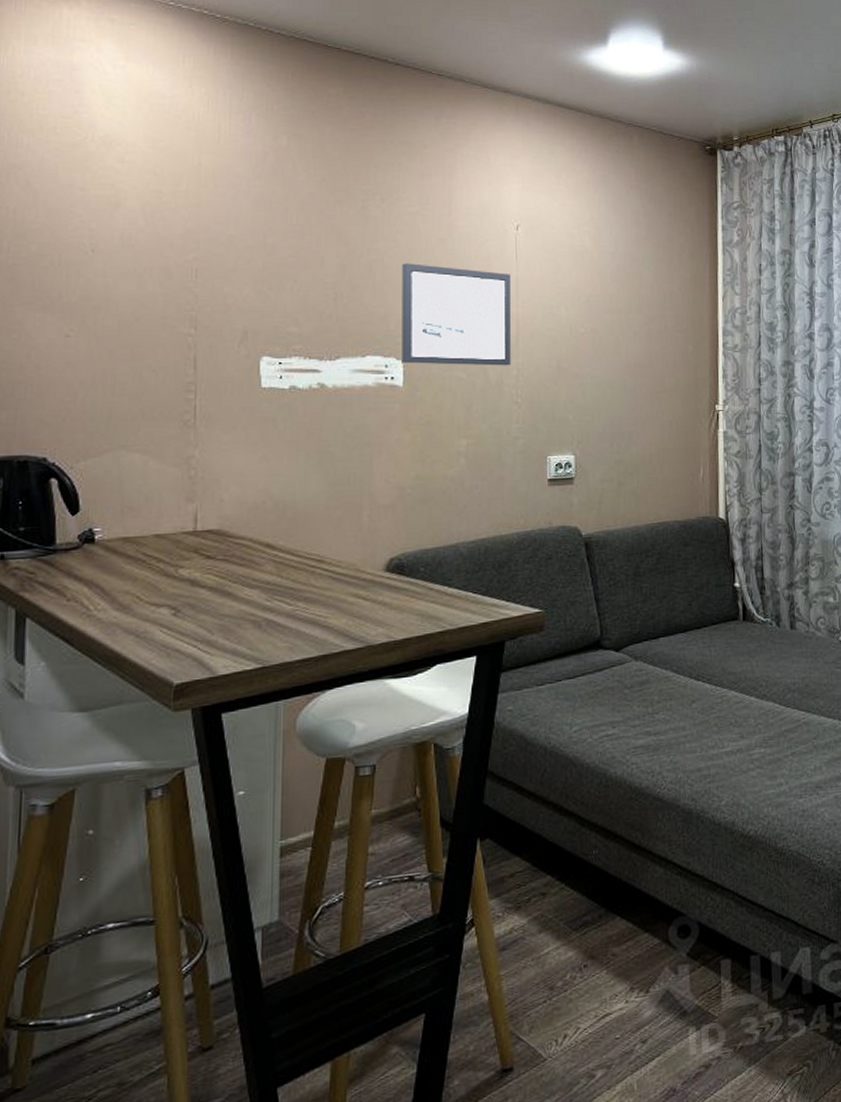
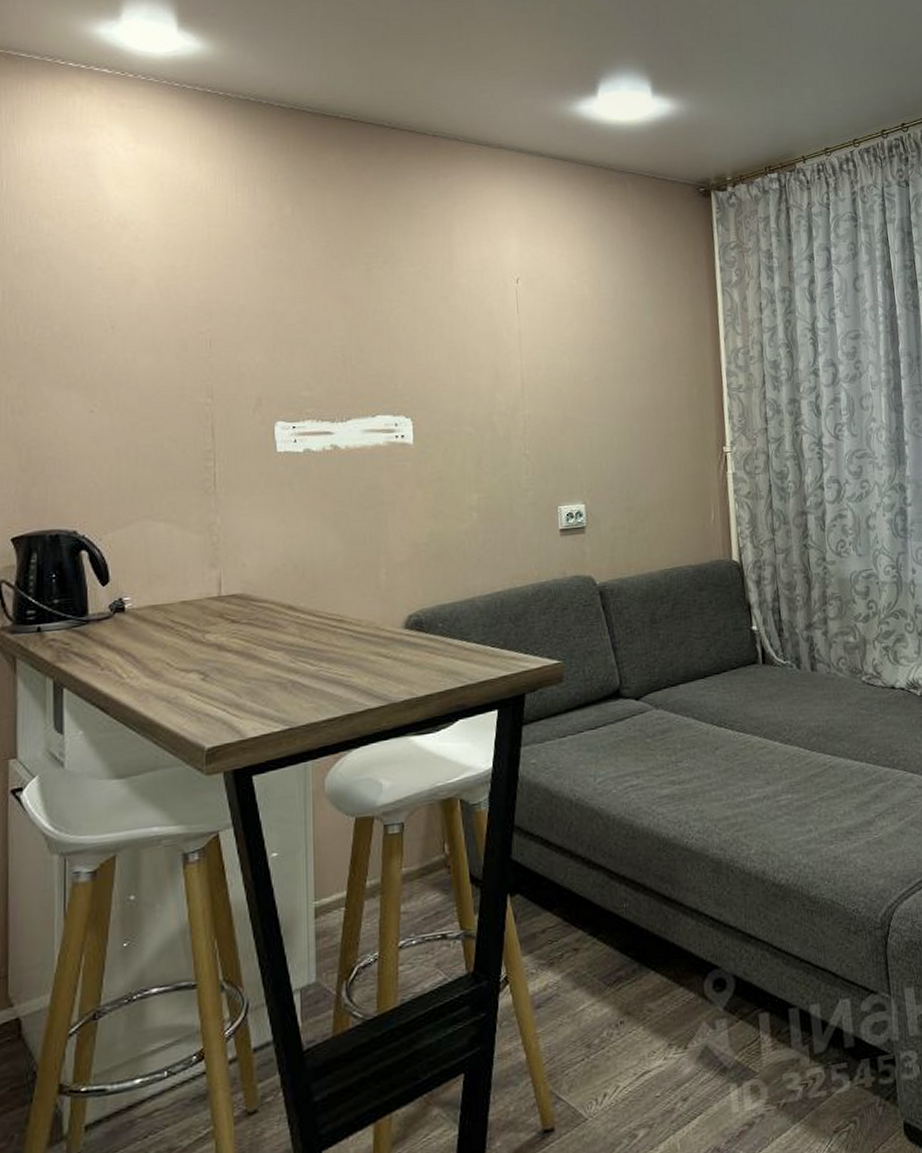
wall art: present [402,263,512,366] -> none [407,322,518,421]

